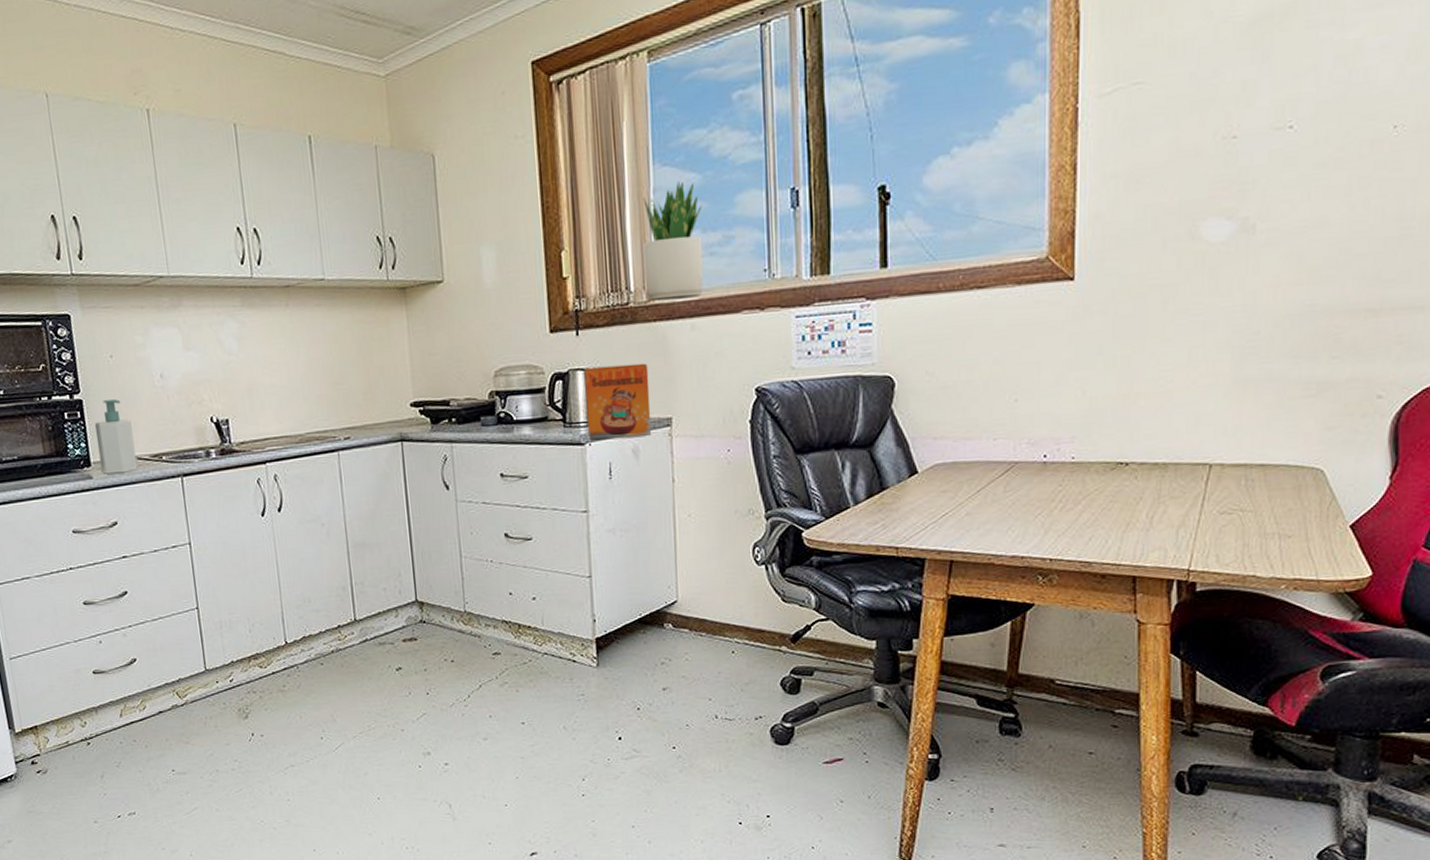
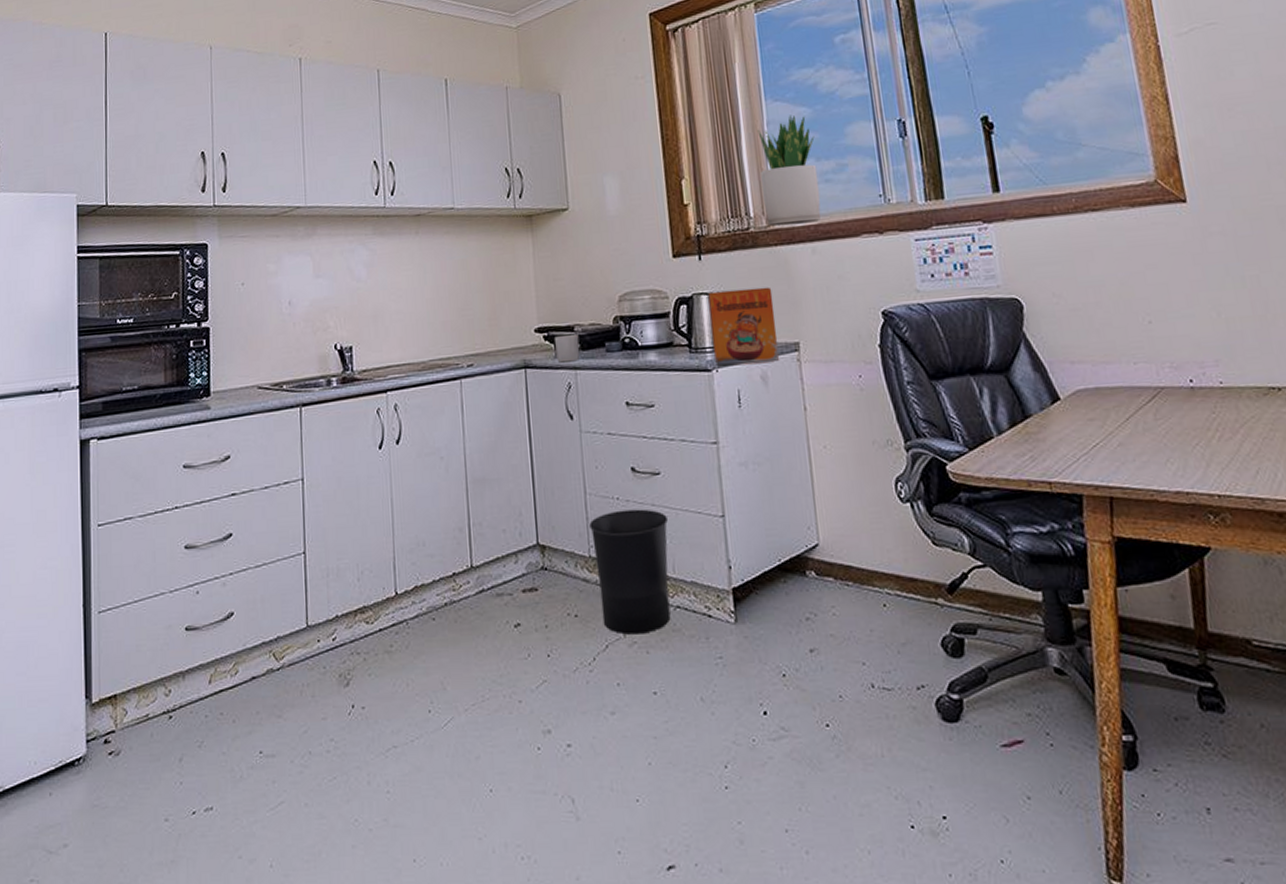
soap bottle: present [94,399,138,474] -> none [218,327,257,404]
mug: none [430,408,456,436] -> present [555,334,580,363]
waste bin: none [465,570,539,677] -> present [589,509,671,635]

